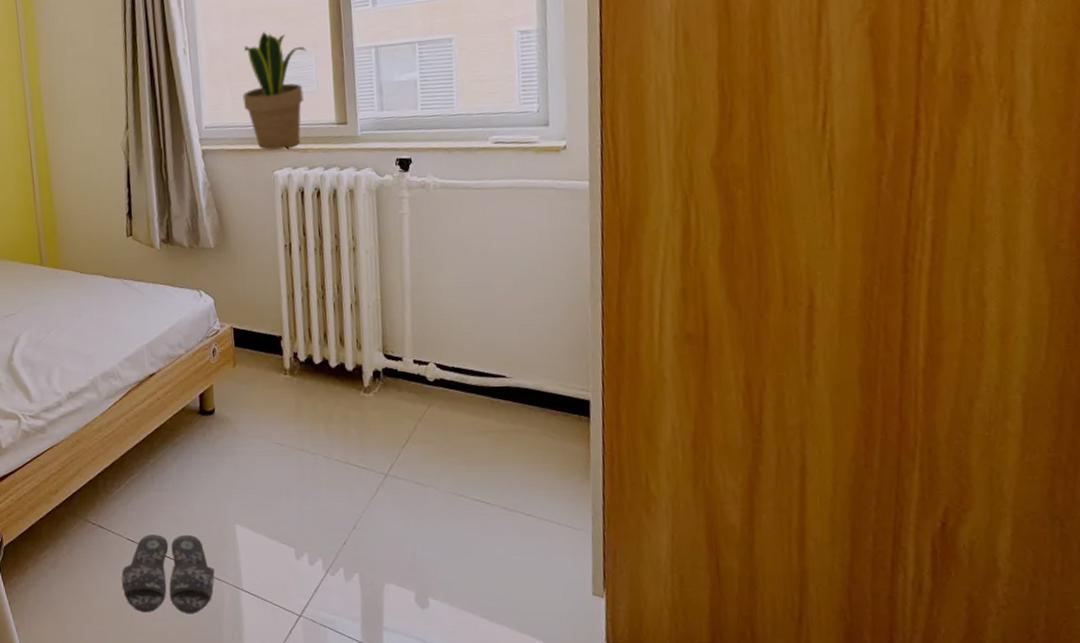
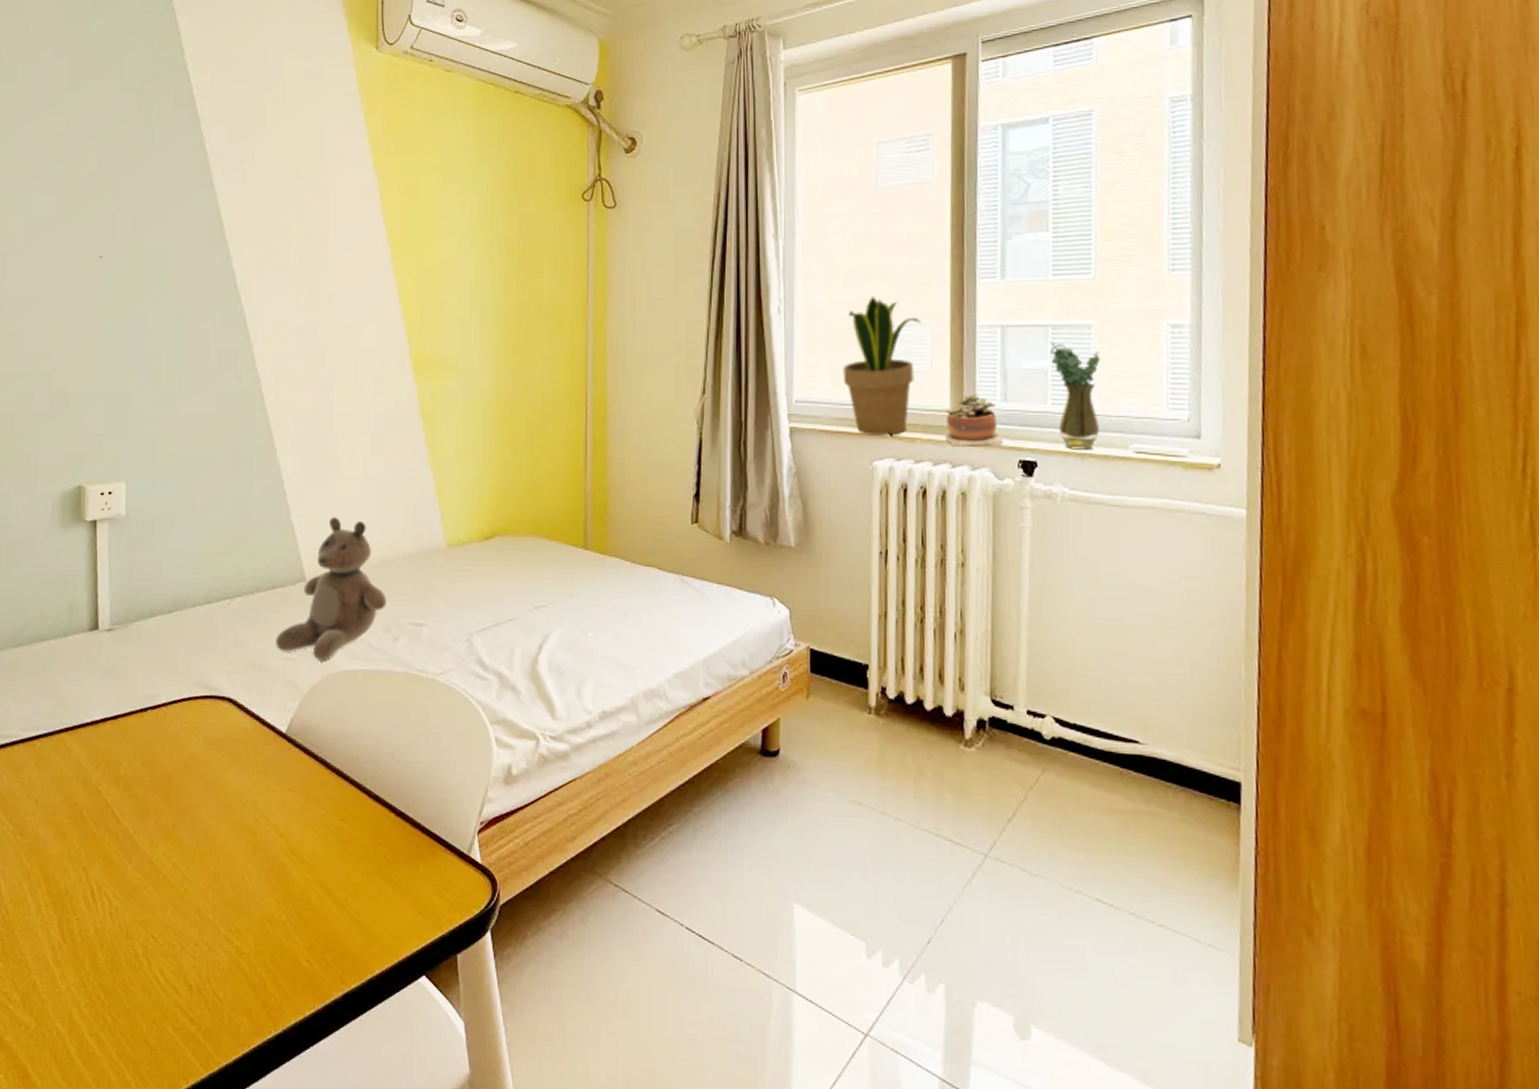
slippers: present [121,534,216,613] -> none [645,907,764,1019]
succulent plant: none [332,106,382,153] -> present [945,393,1003,447]
vase: none [417,55,463,146] -> present [1050,341,1101,450]

